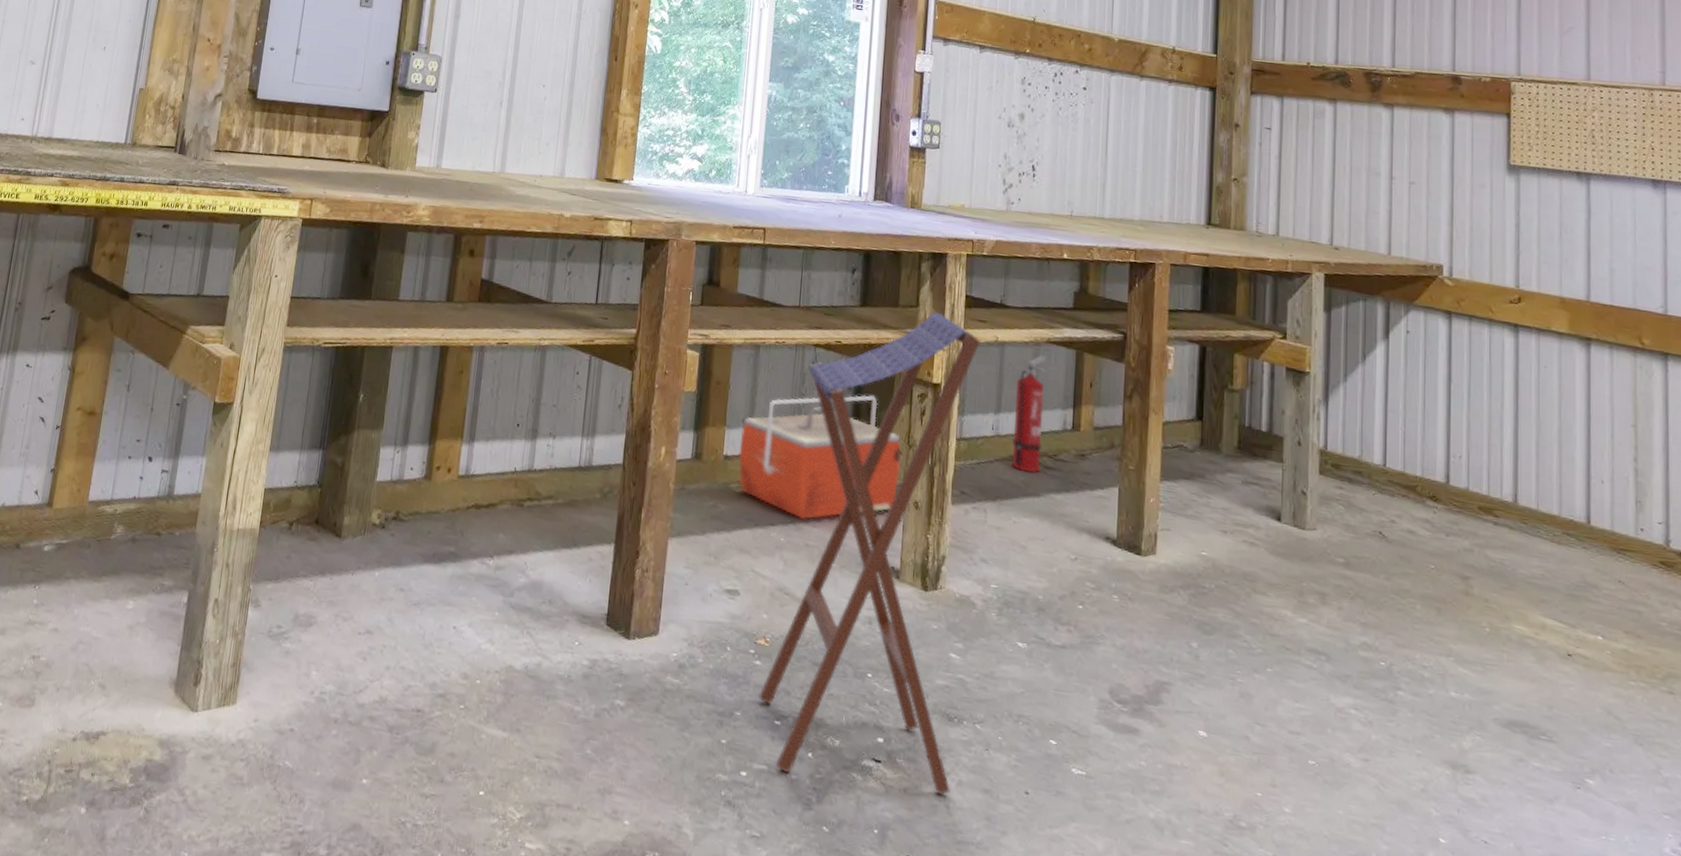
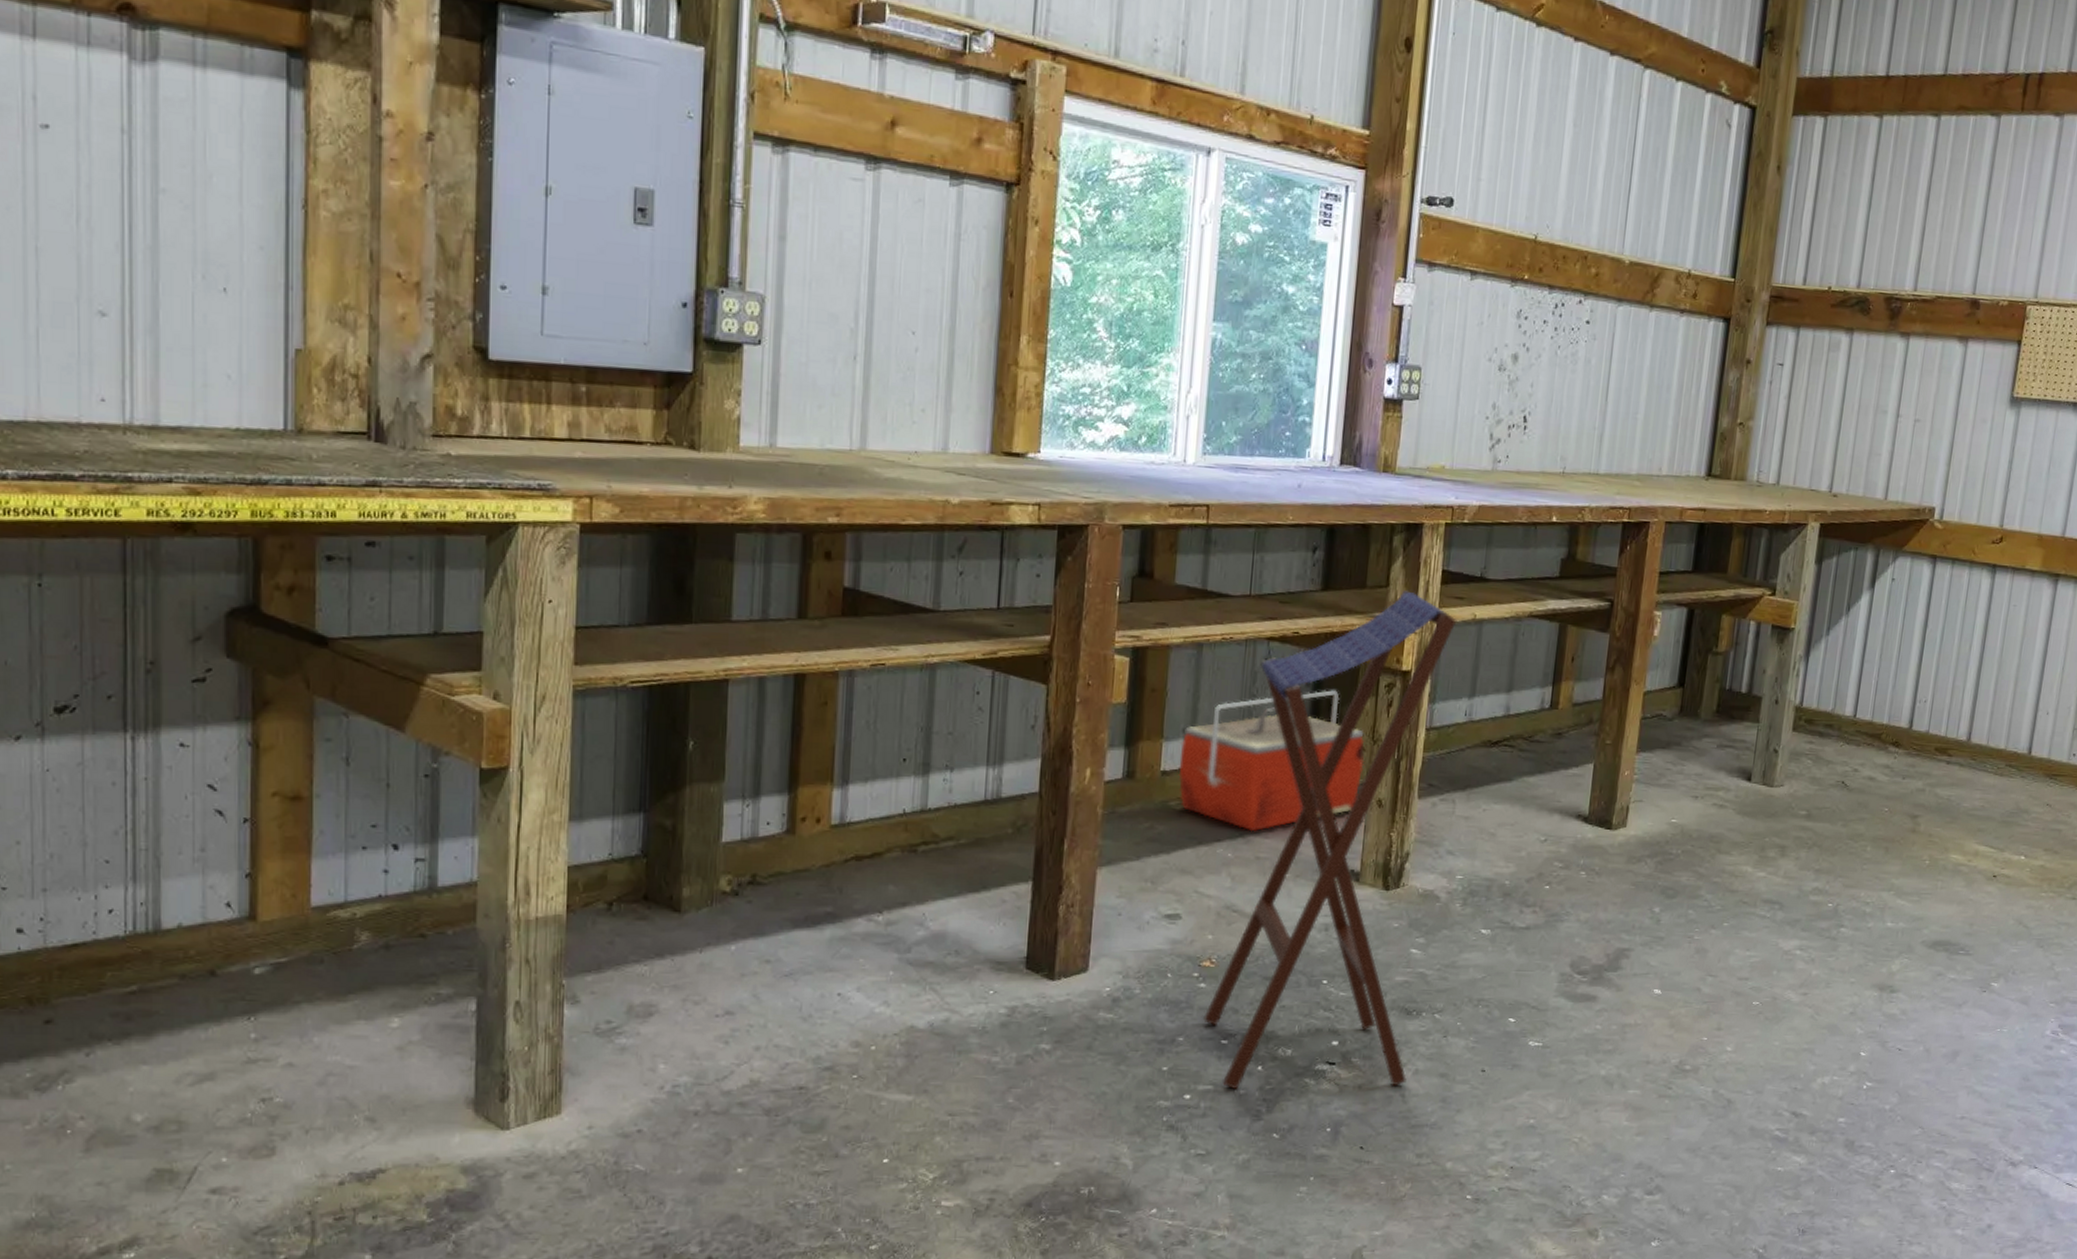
fire extinguisher: present [1011,355,1047,474] -> none [1484,631,1527,758]

